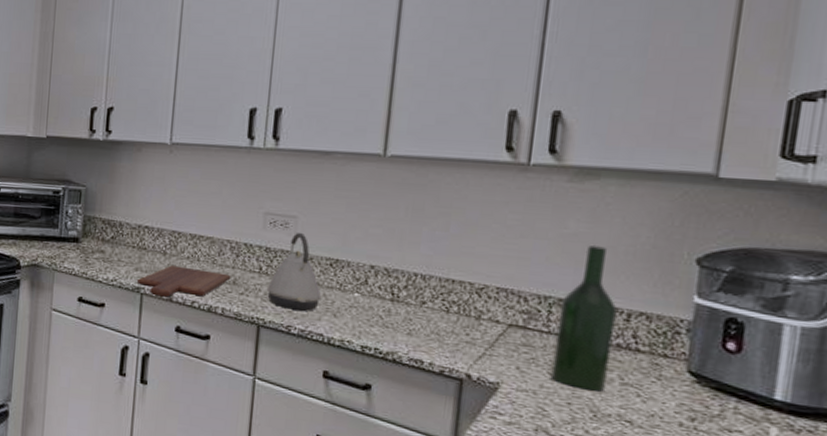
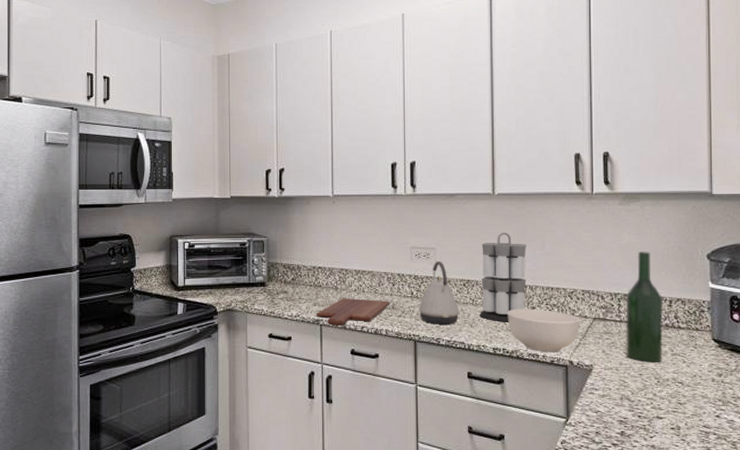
spice rack: none [348,204,423,317] -> present [480,232,527,322]
bowl: none [385,301,489,361] -> present [507,309,580,353]

